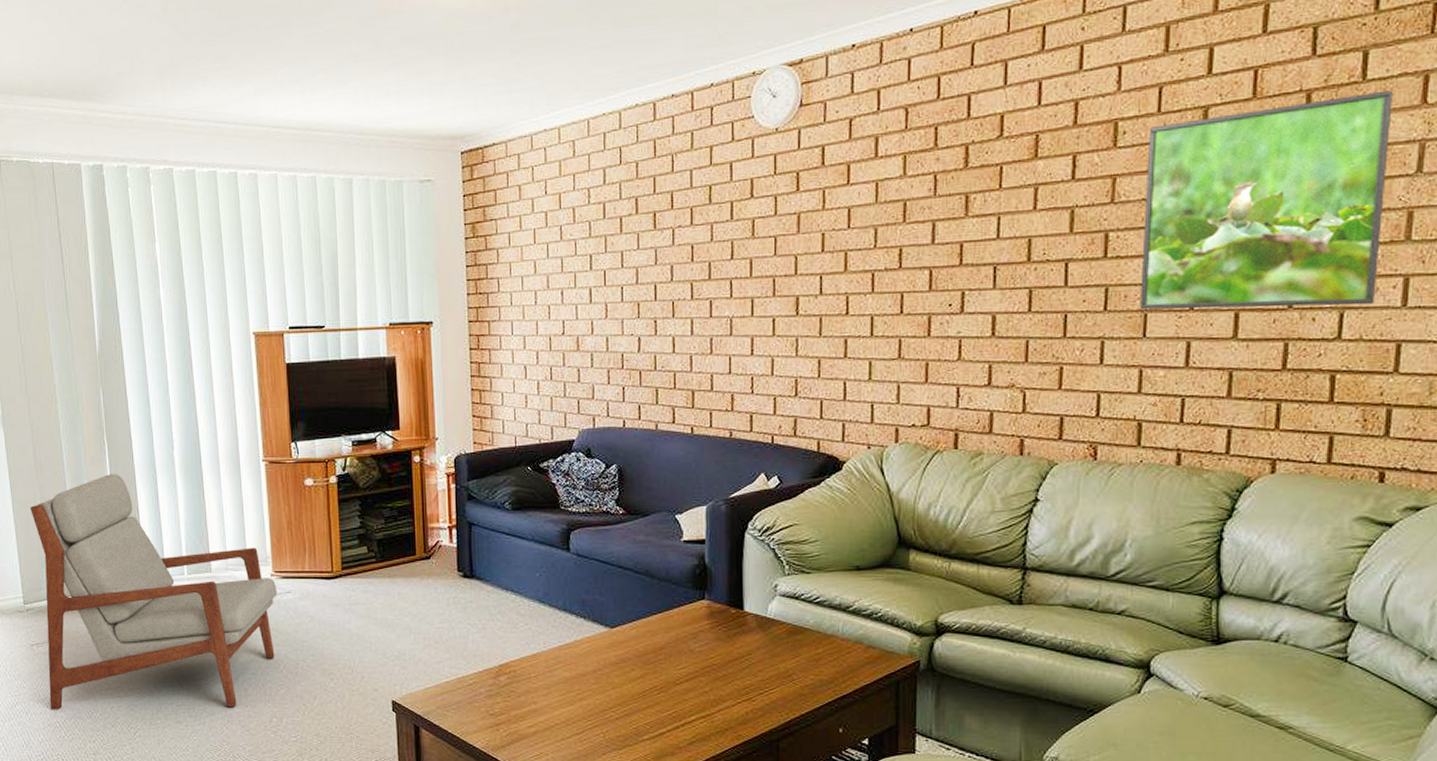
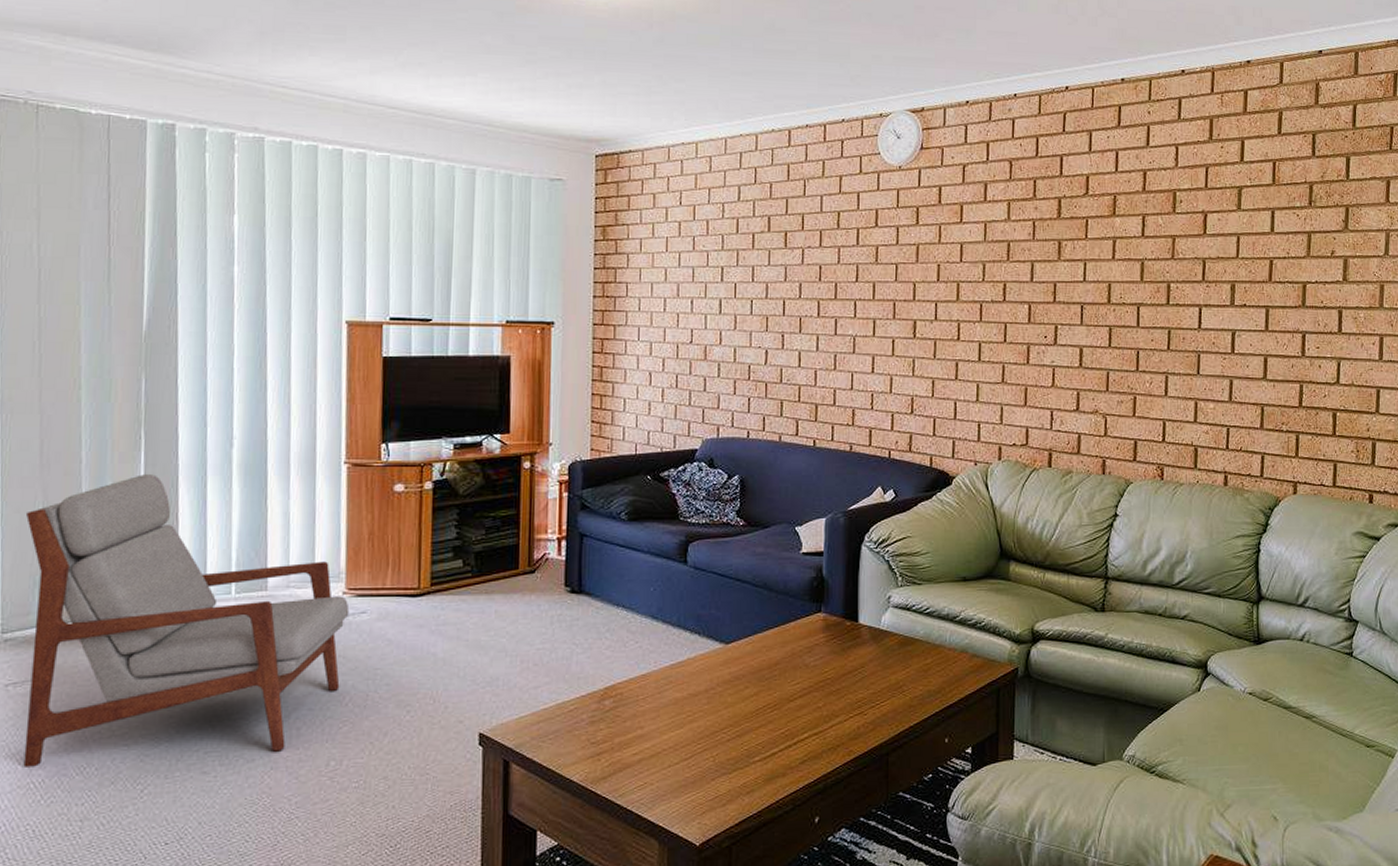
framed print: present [1140,90,1394,310] -> none [1195,189,1368,357]

